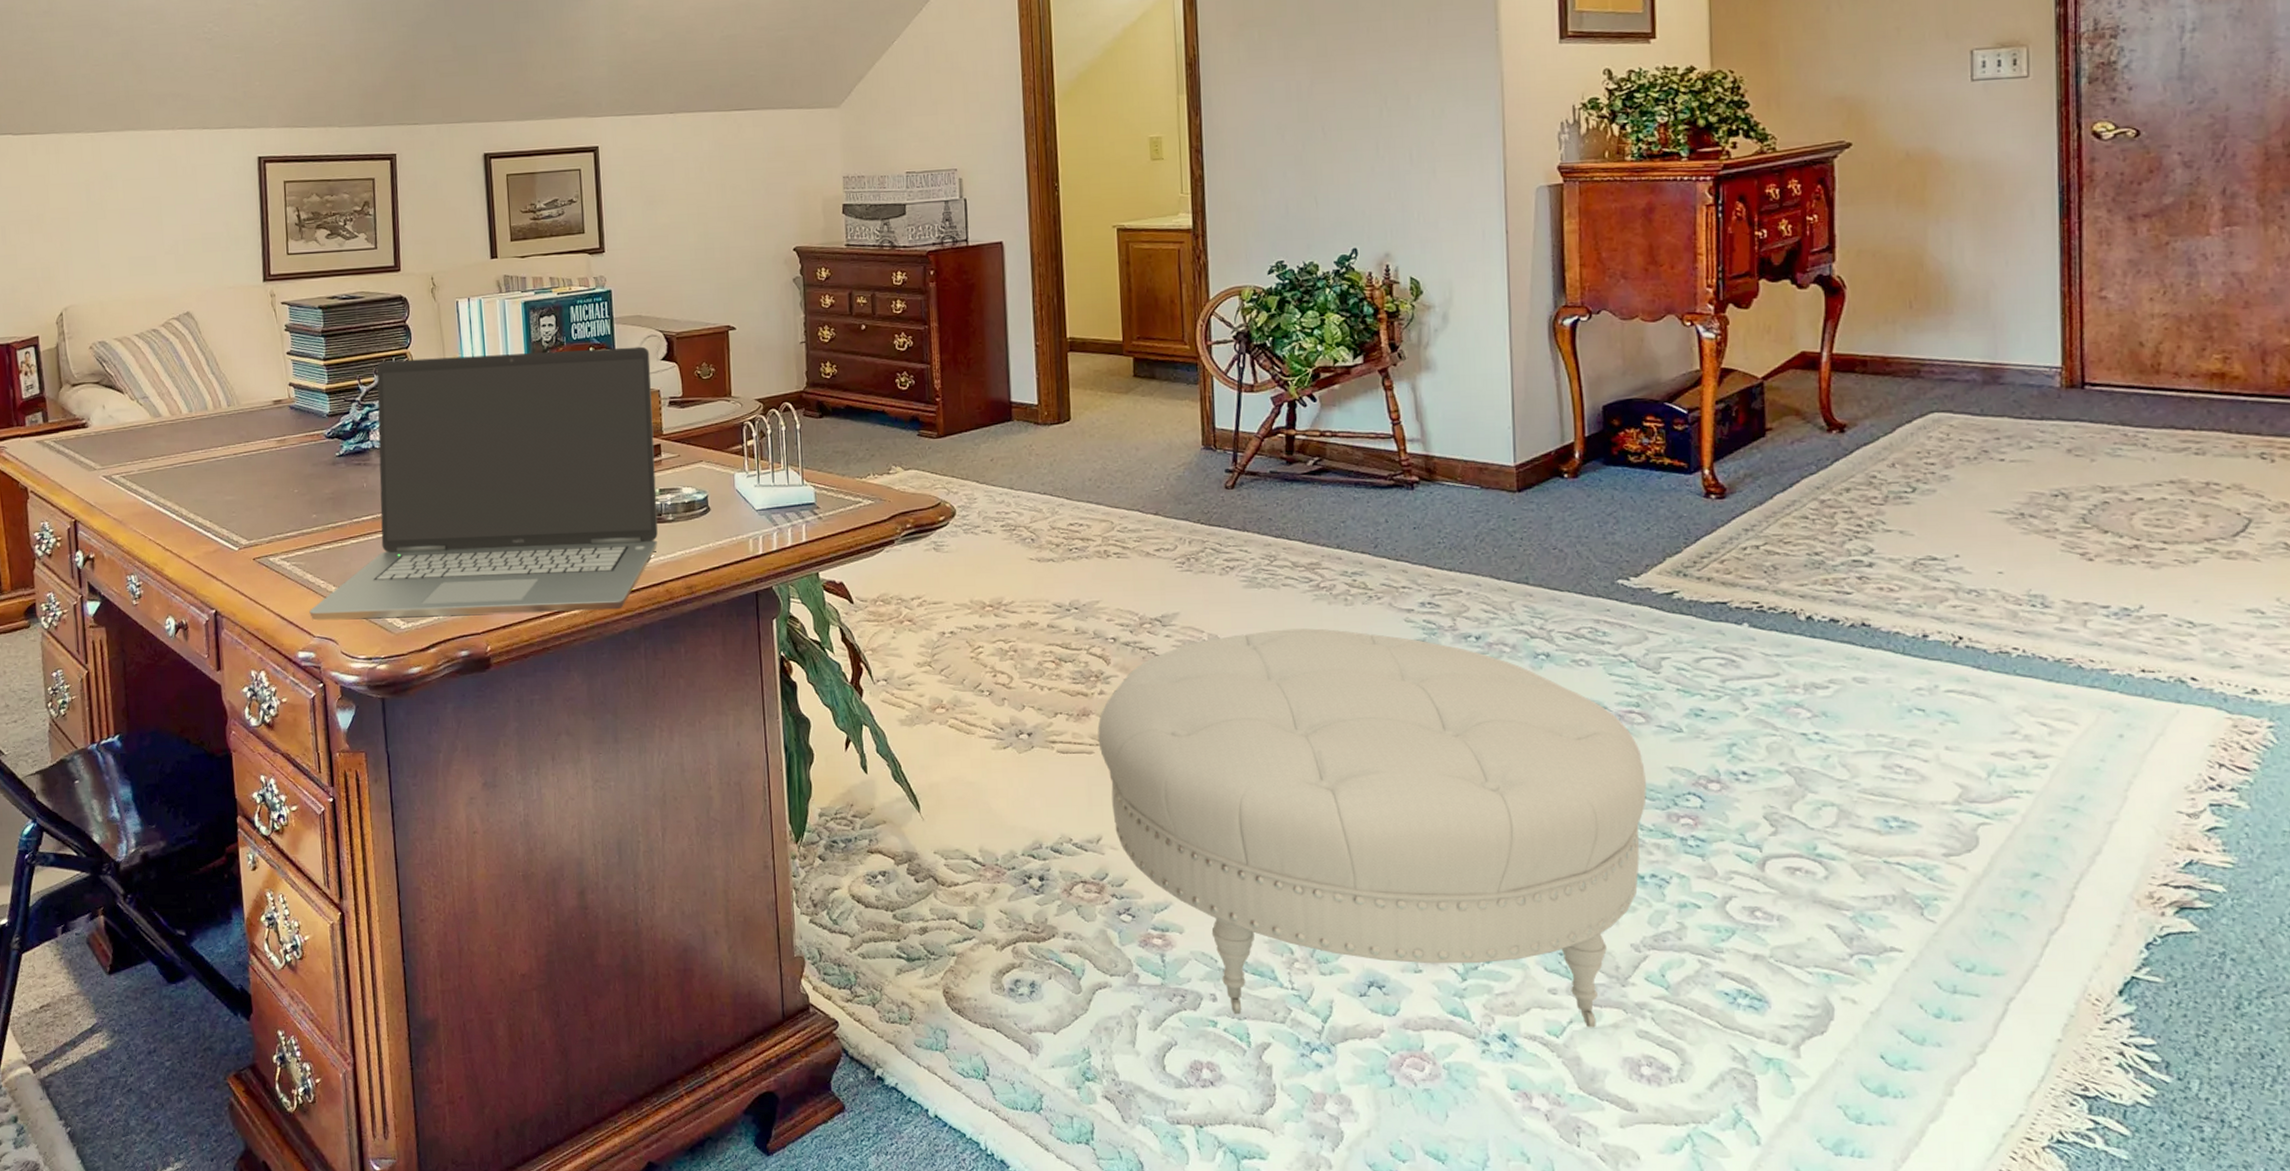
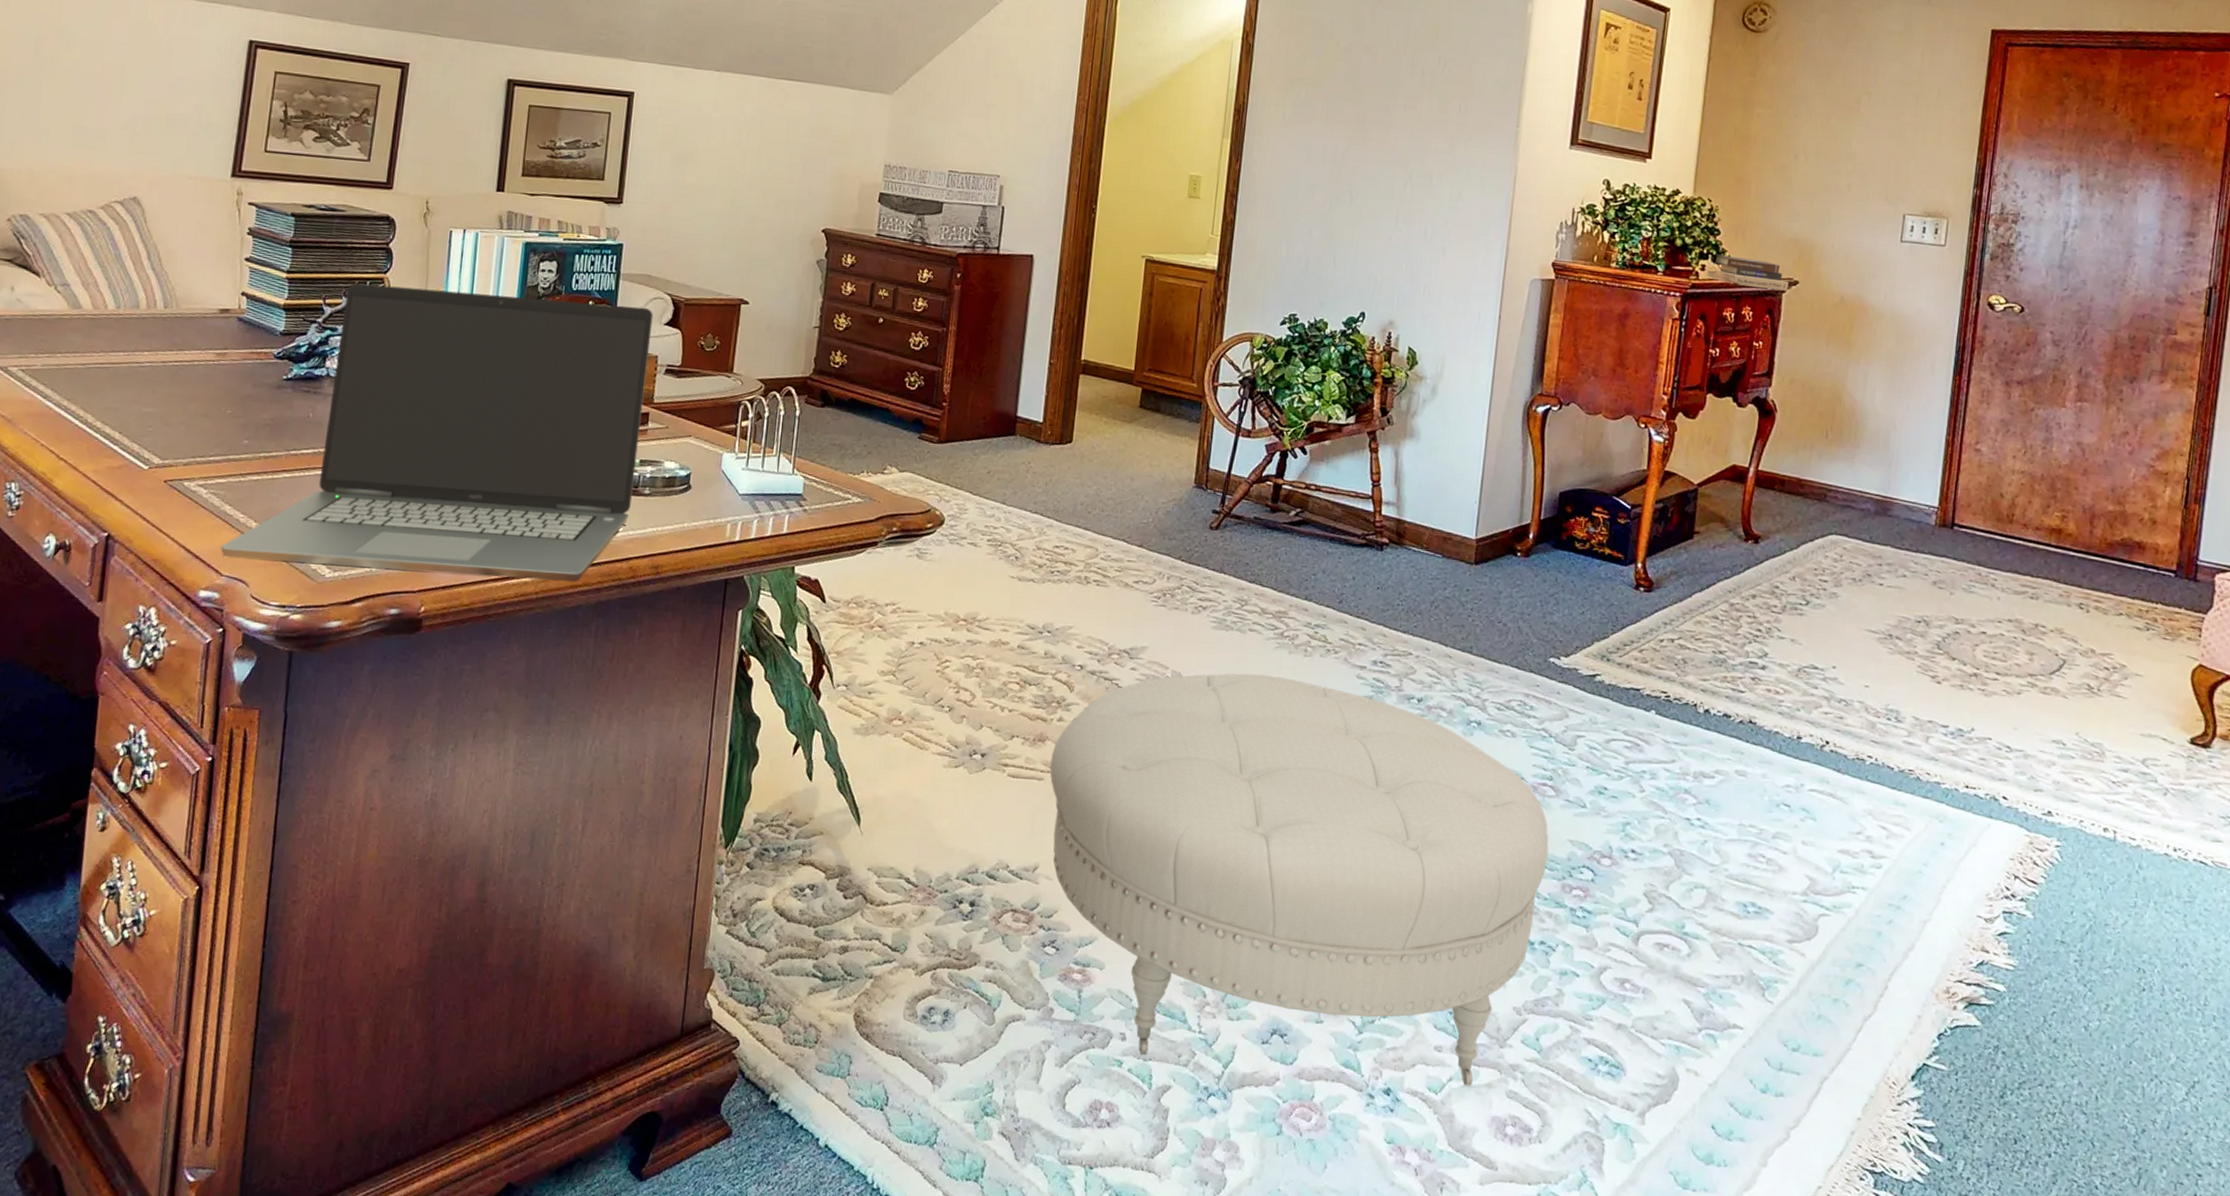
books: none [1738,127,1840,159] -> present [1705,254,1788,291]

